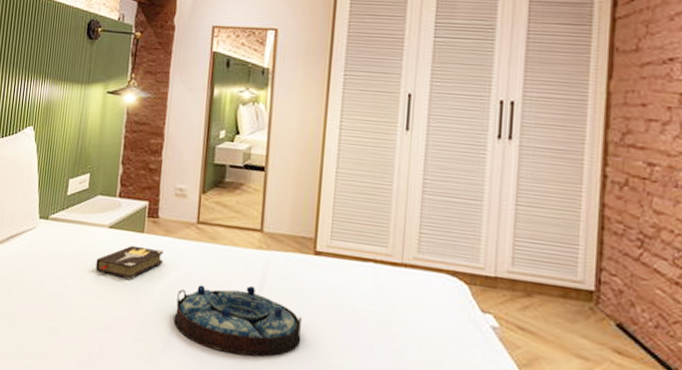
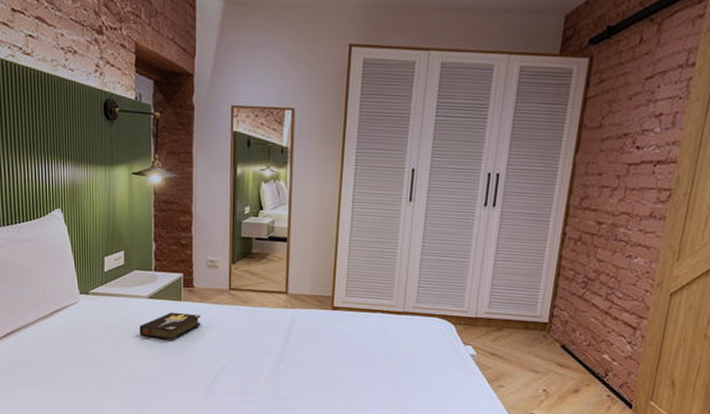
serving tray: present [173,284,302,357] -> none [214,338,323,393]

